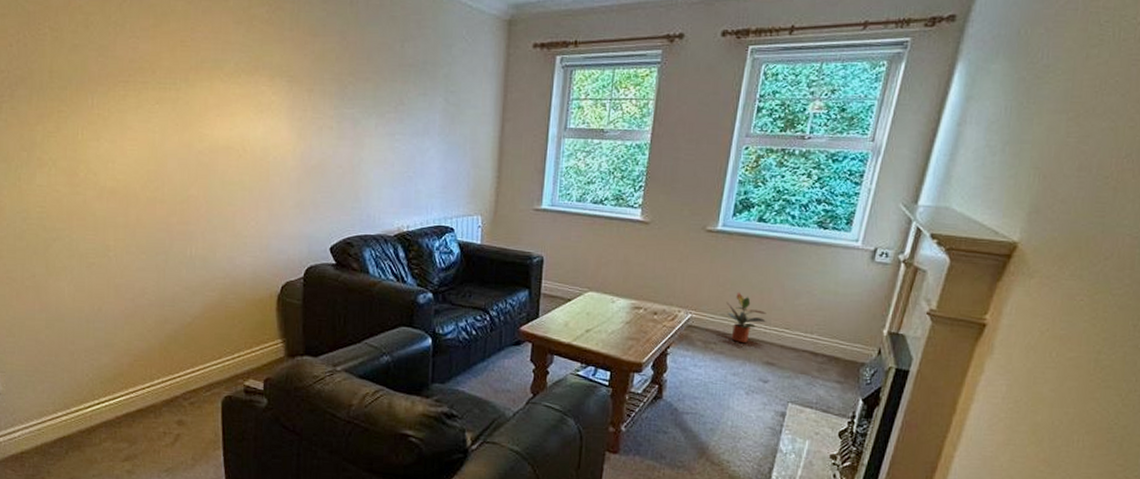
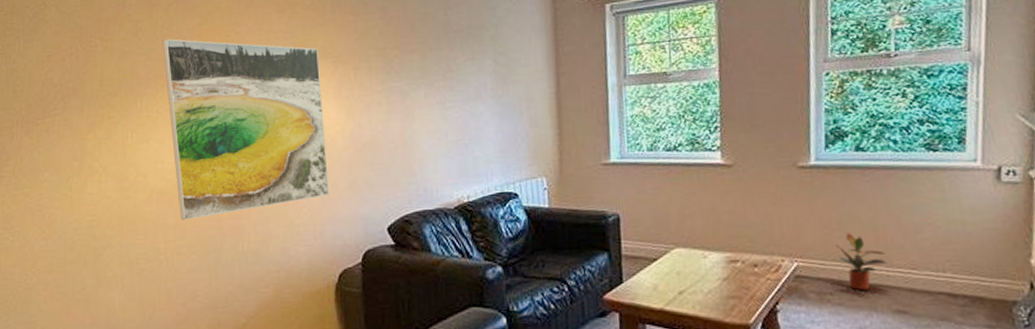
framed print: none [115,37,278,221] -> present [162,39,330,220]

